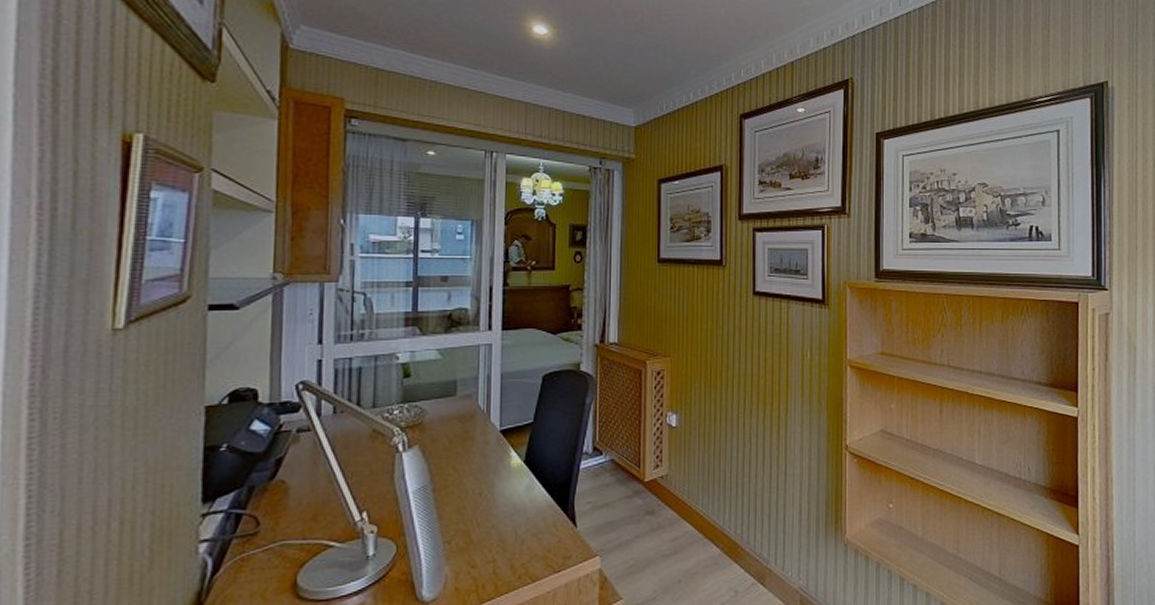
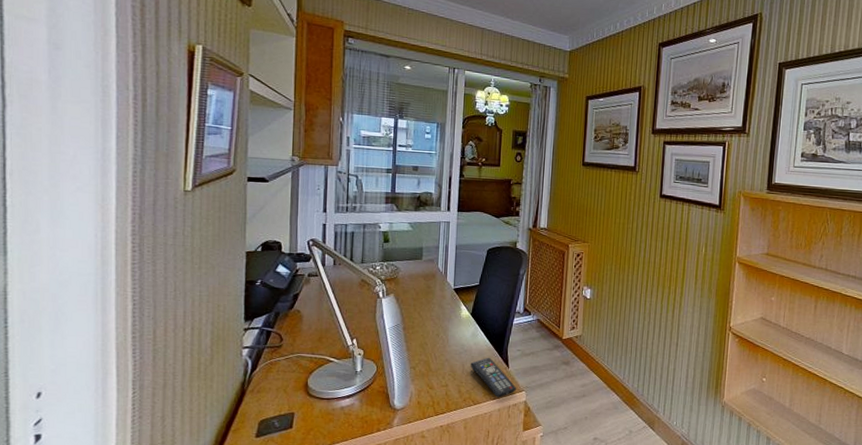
remote control: none [525,517,589,569] -> present [470,358,517,398]

